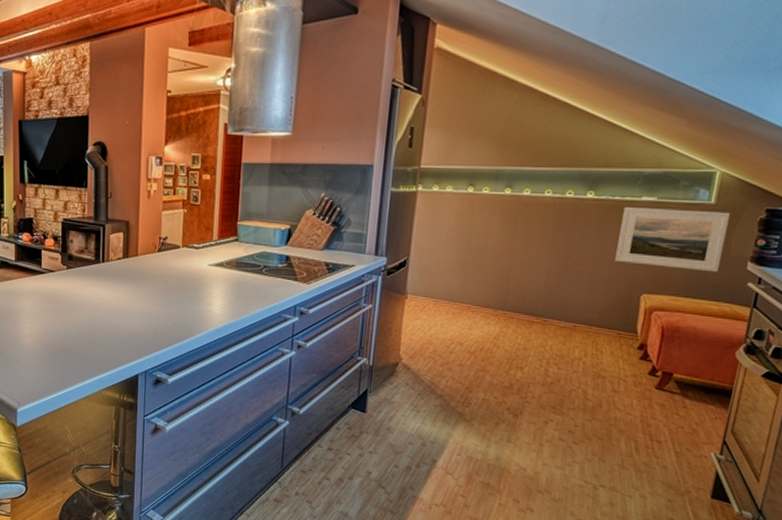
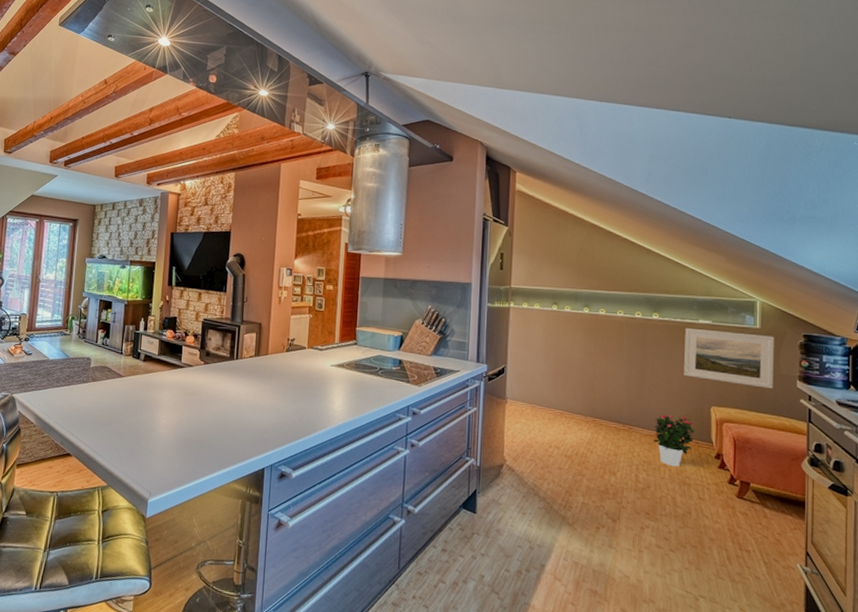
potted flower: none [569,304,620,360] -> present [653,414,695,467]

